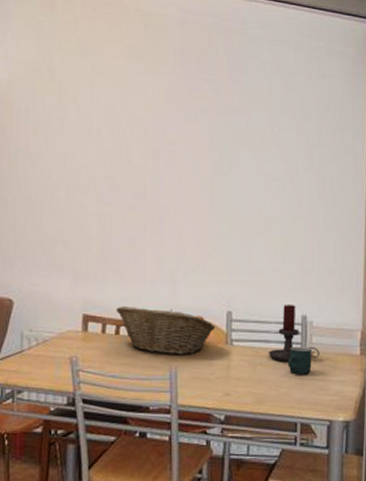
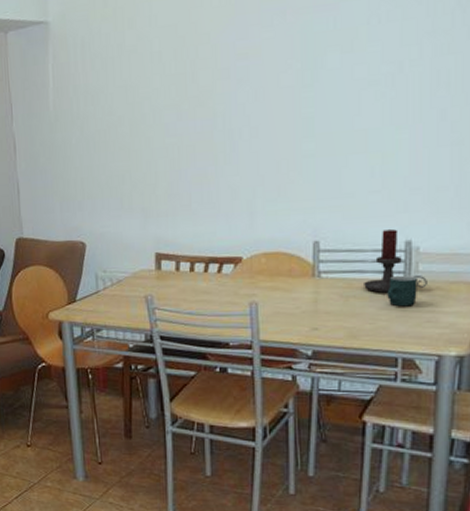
fruit basket: present [117,305,216,354] -> none [190,241,301,290]

